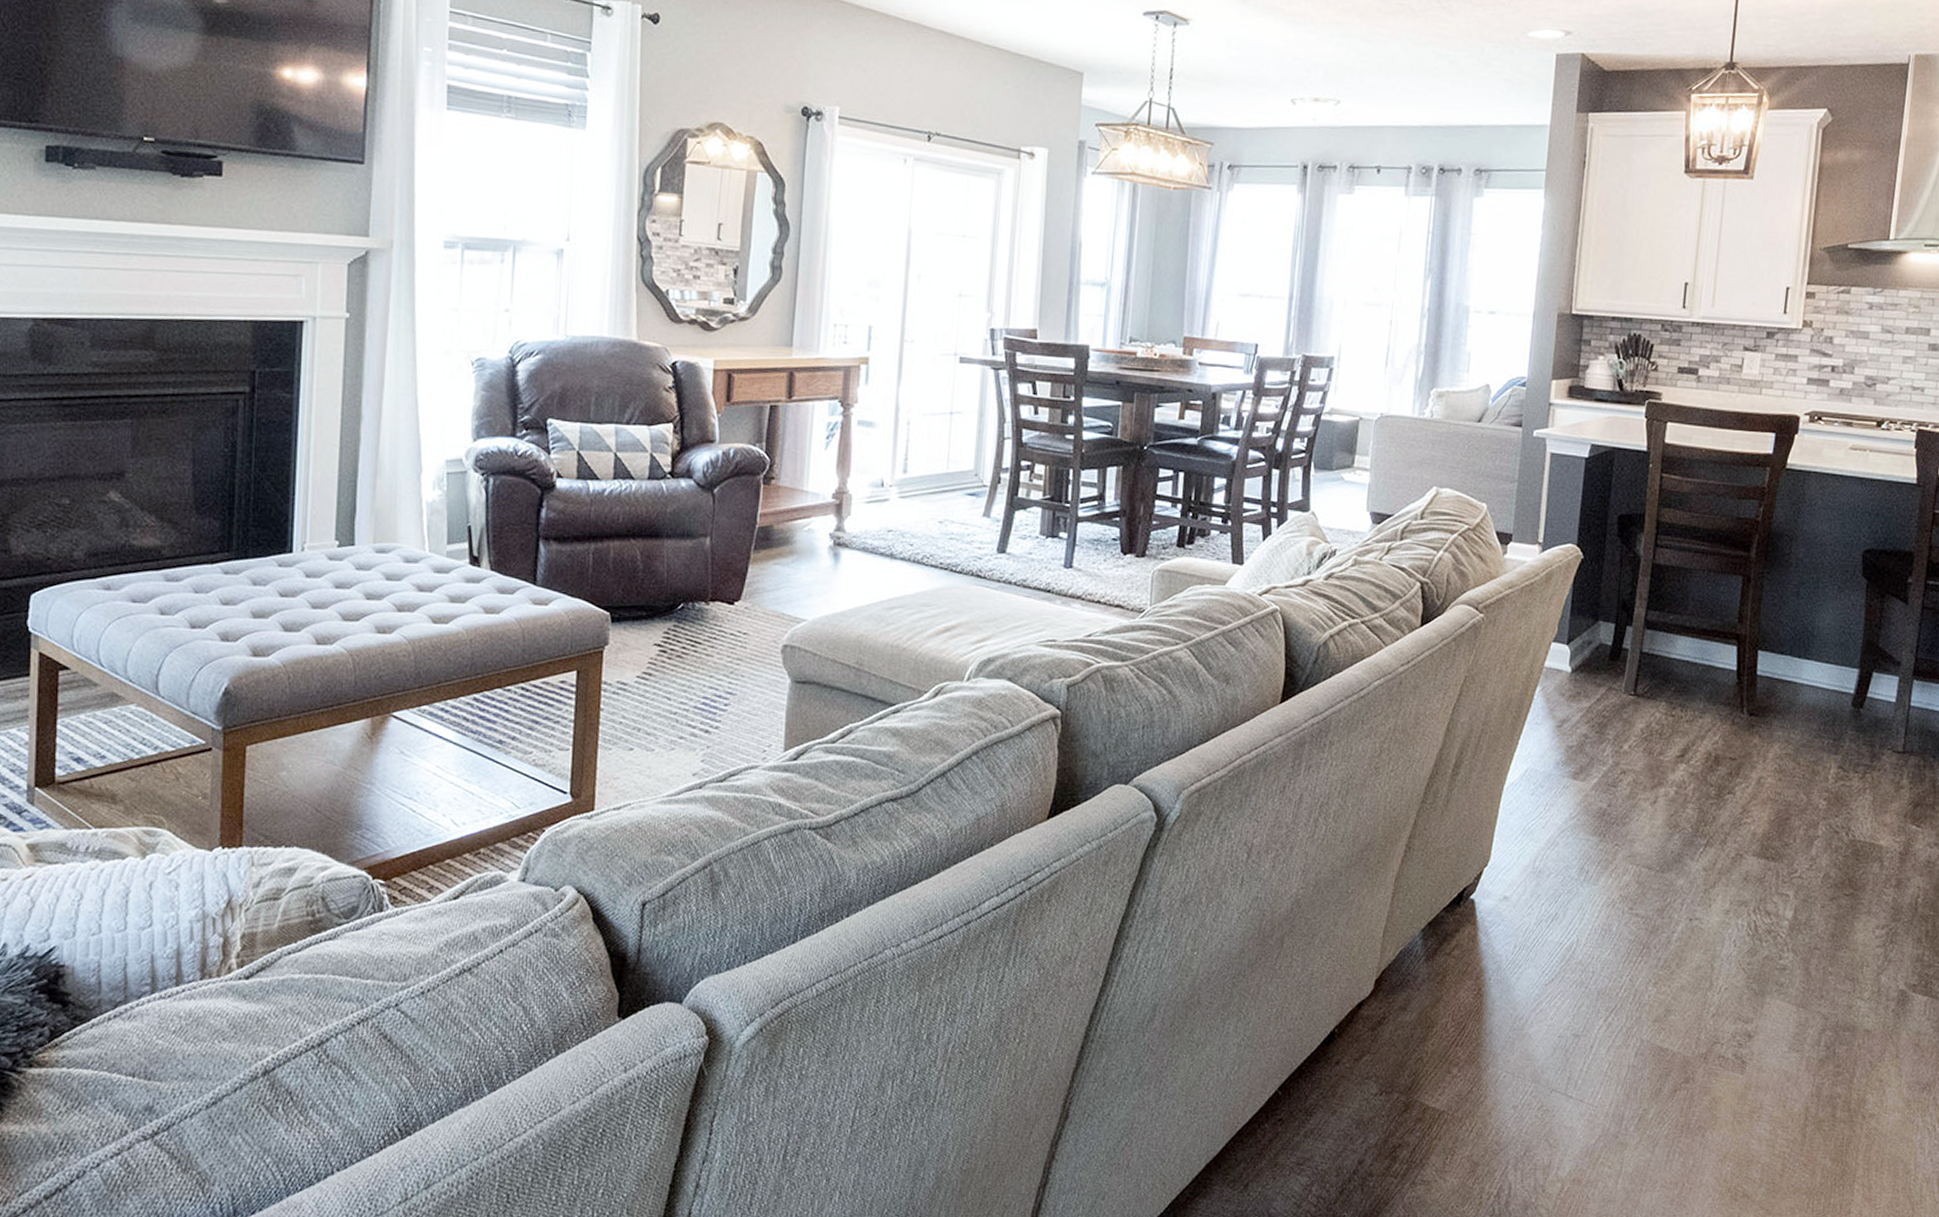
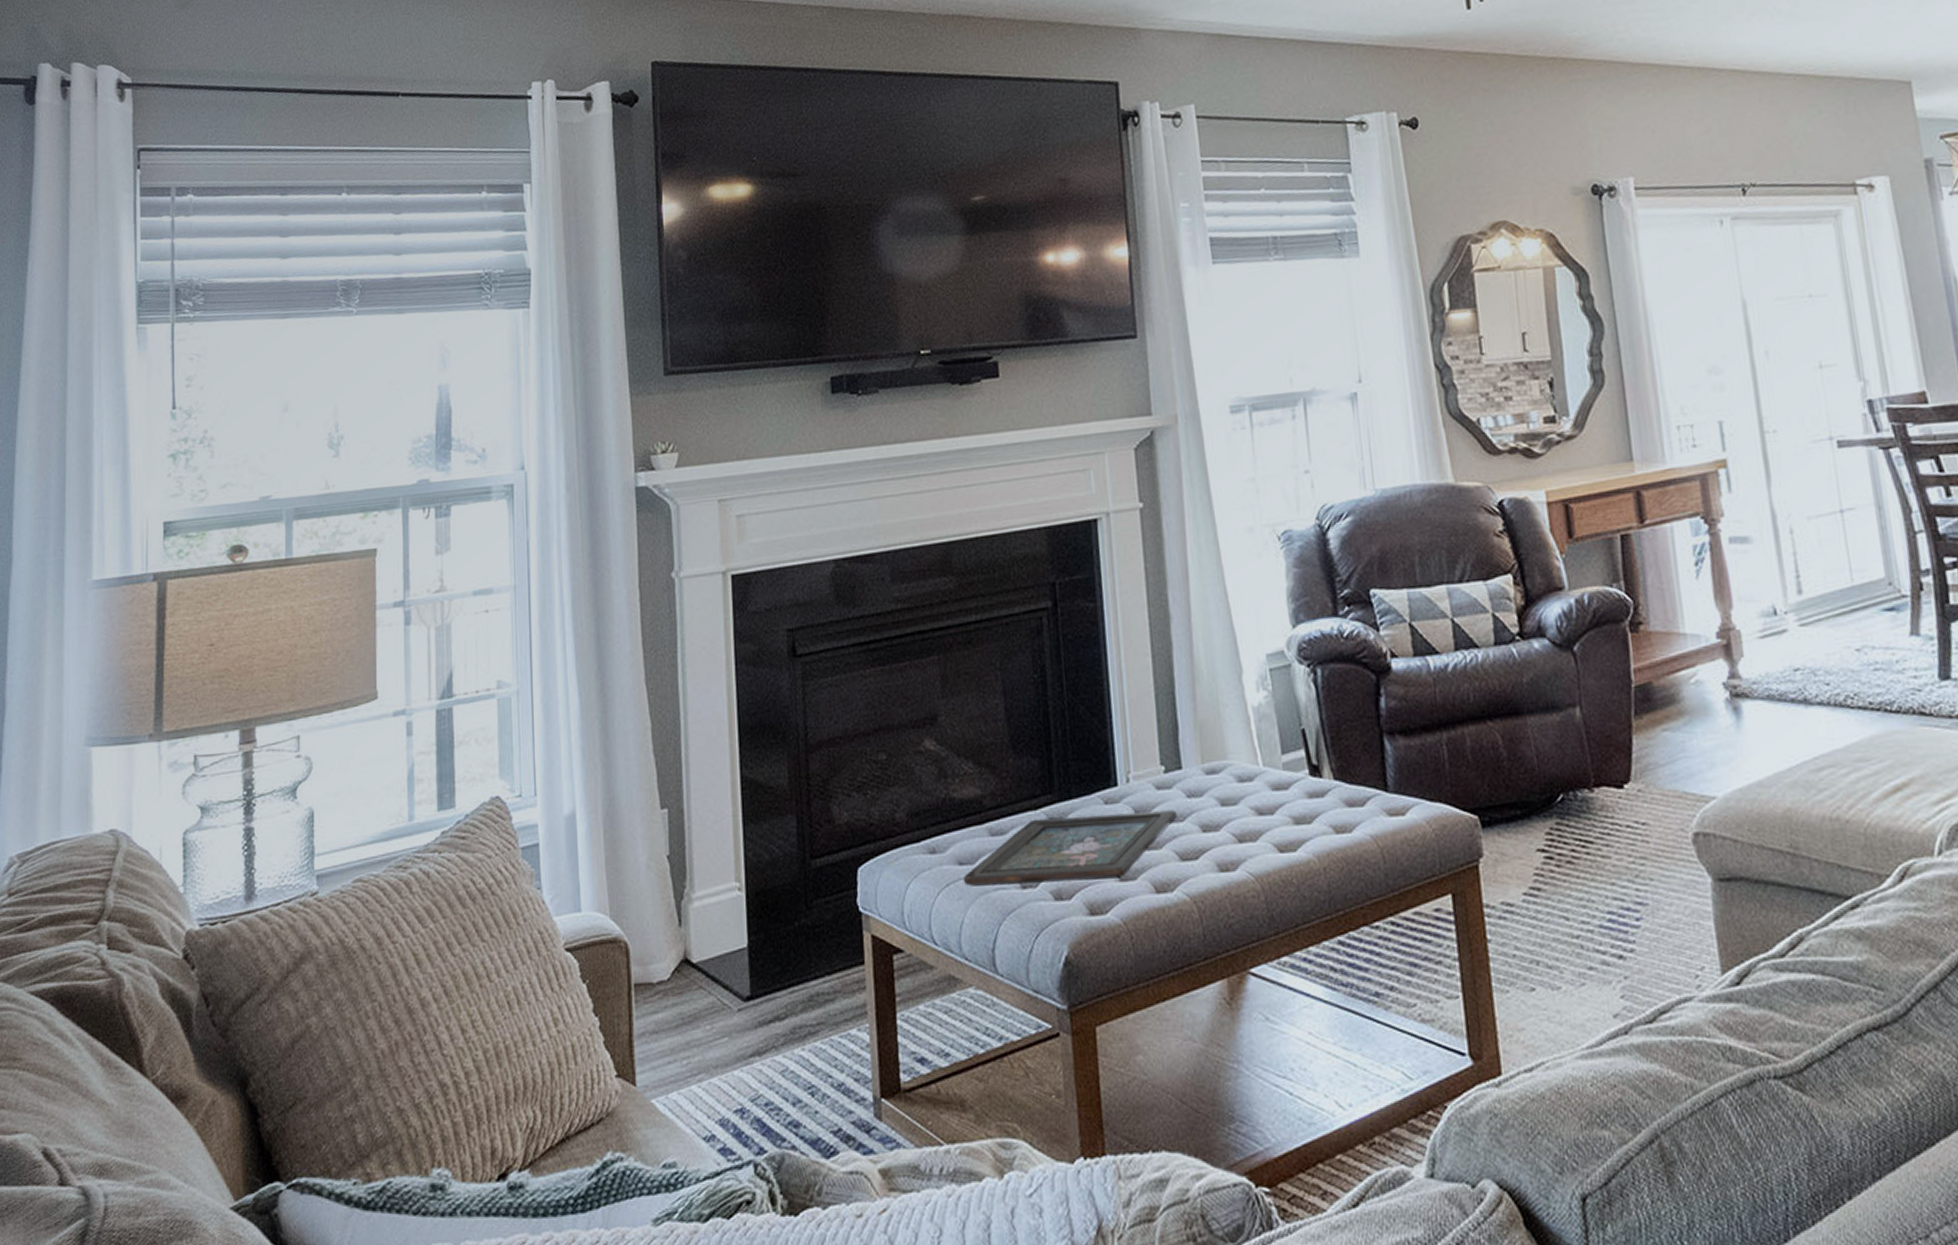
decorative tray: none [135,571,345,627] -> present [963,810,1177,887]

